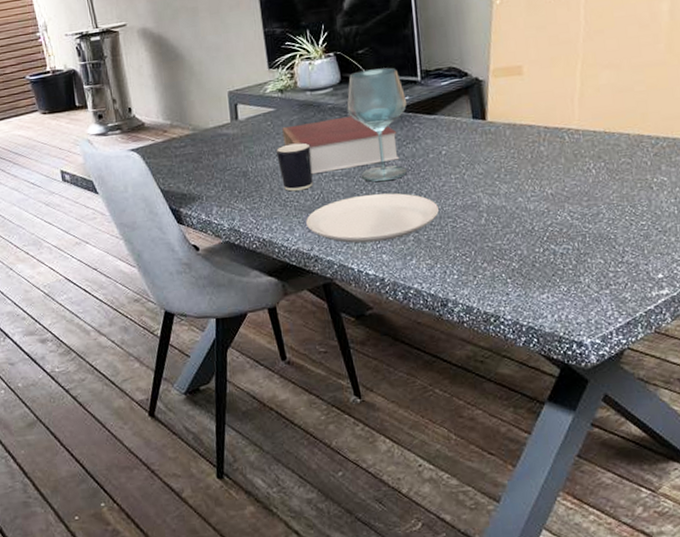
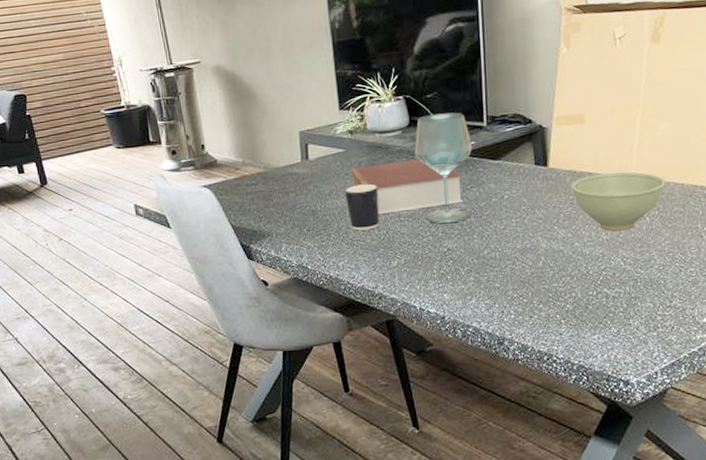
plate: present [306,193,439,244] -> none [372,235,499,283]
bowl: none [511,123,611,185] -> present [571,172,666,232]

